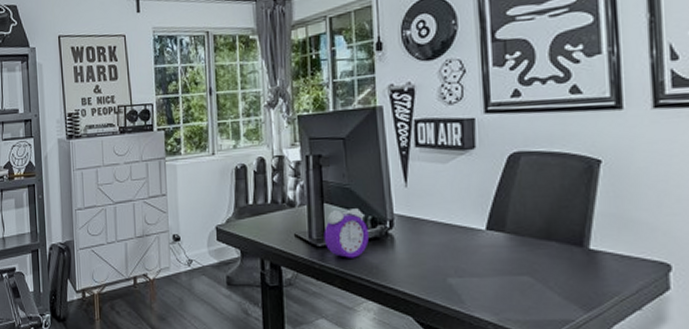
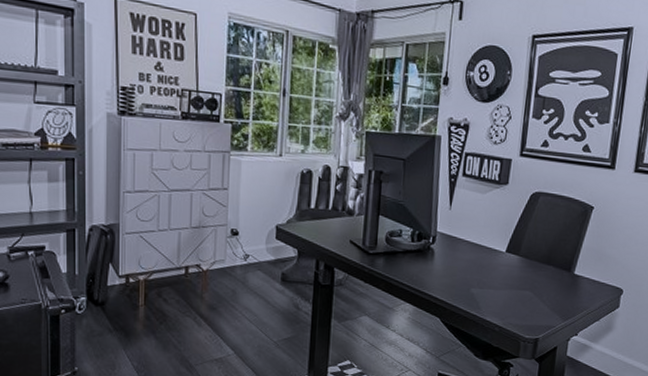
alarm clock: present [324,208,369,258] -> none [375,223,414,266]

